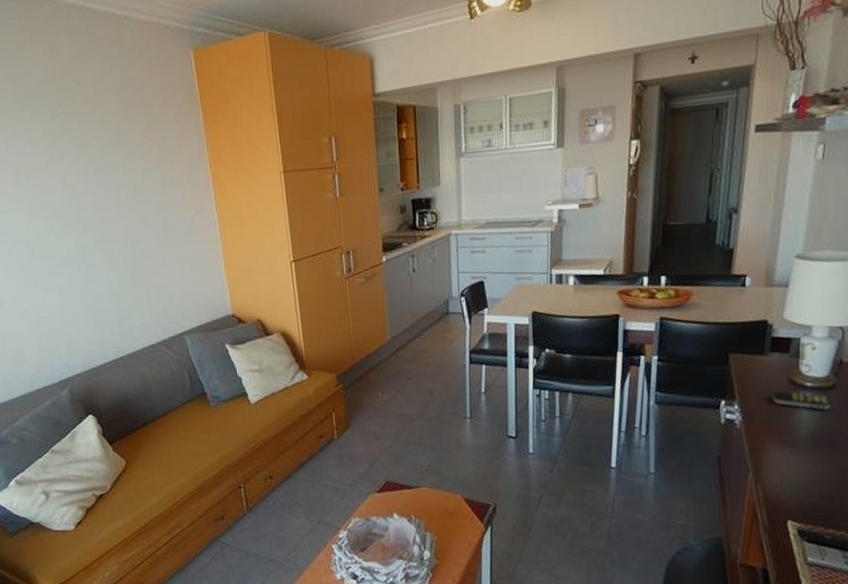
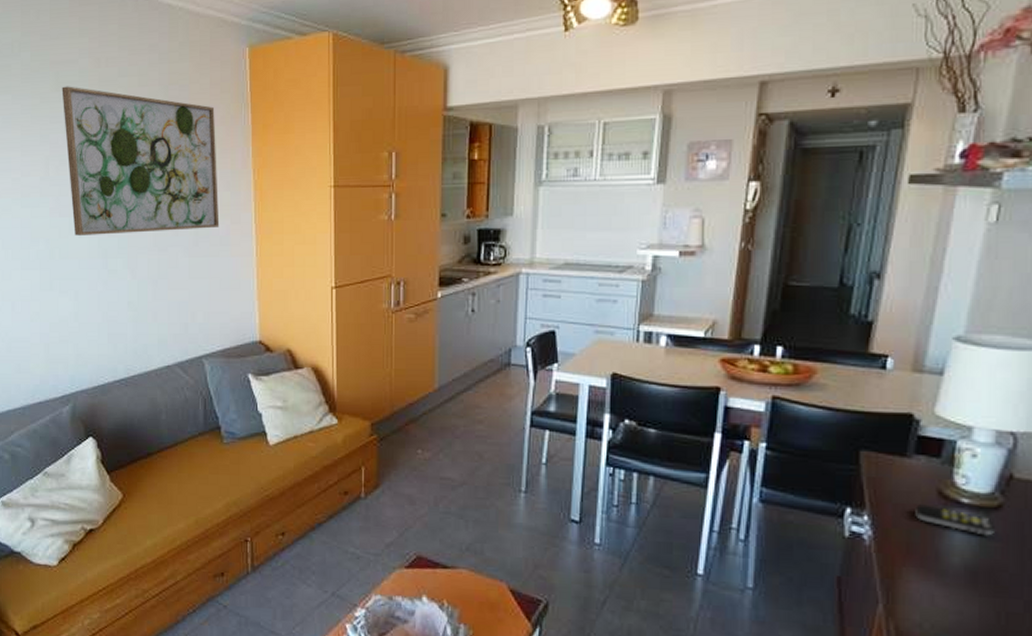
wall art: none [21,97,185,236] -> present [61,86,220,236]

